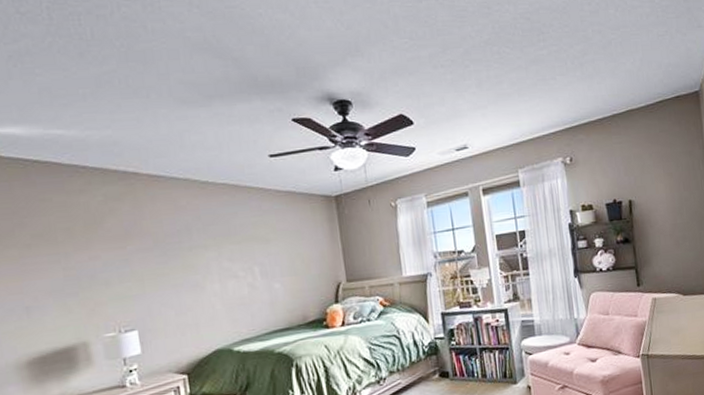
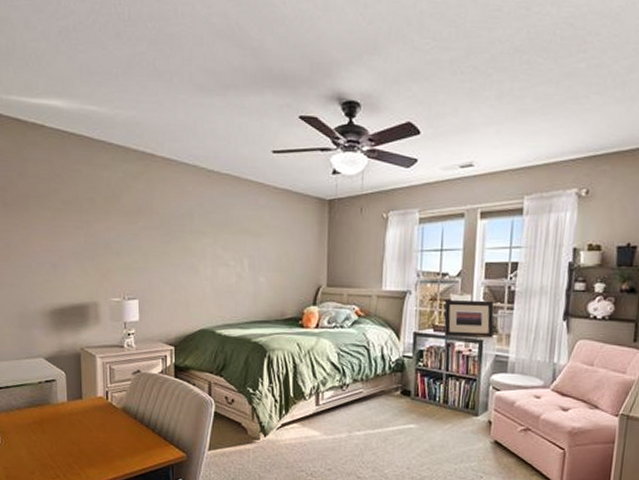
picture frame: none [464,270,516,312] -> present [444,300,494,338]

